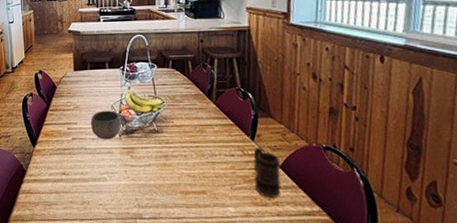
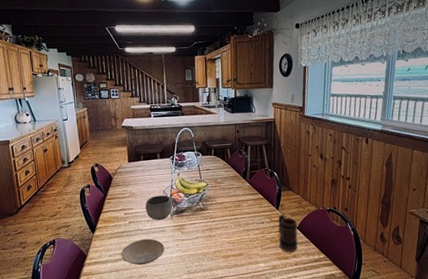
plate: none [62,159,111,190] -> present [120,238,165,266]

